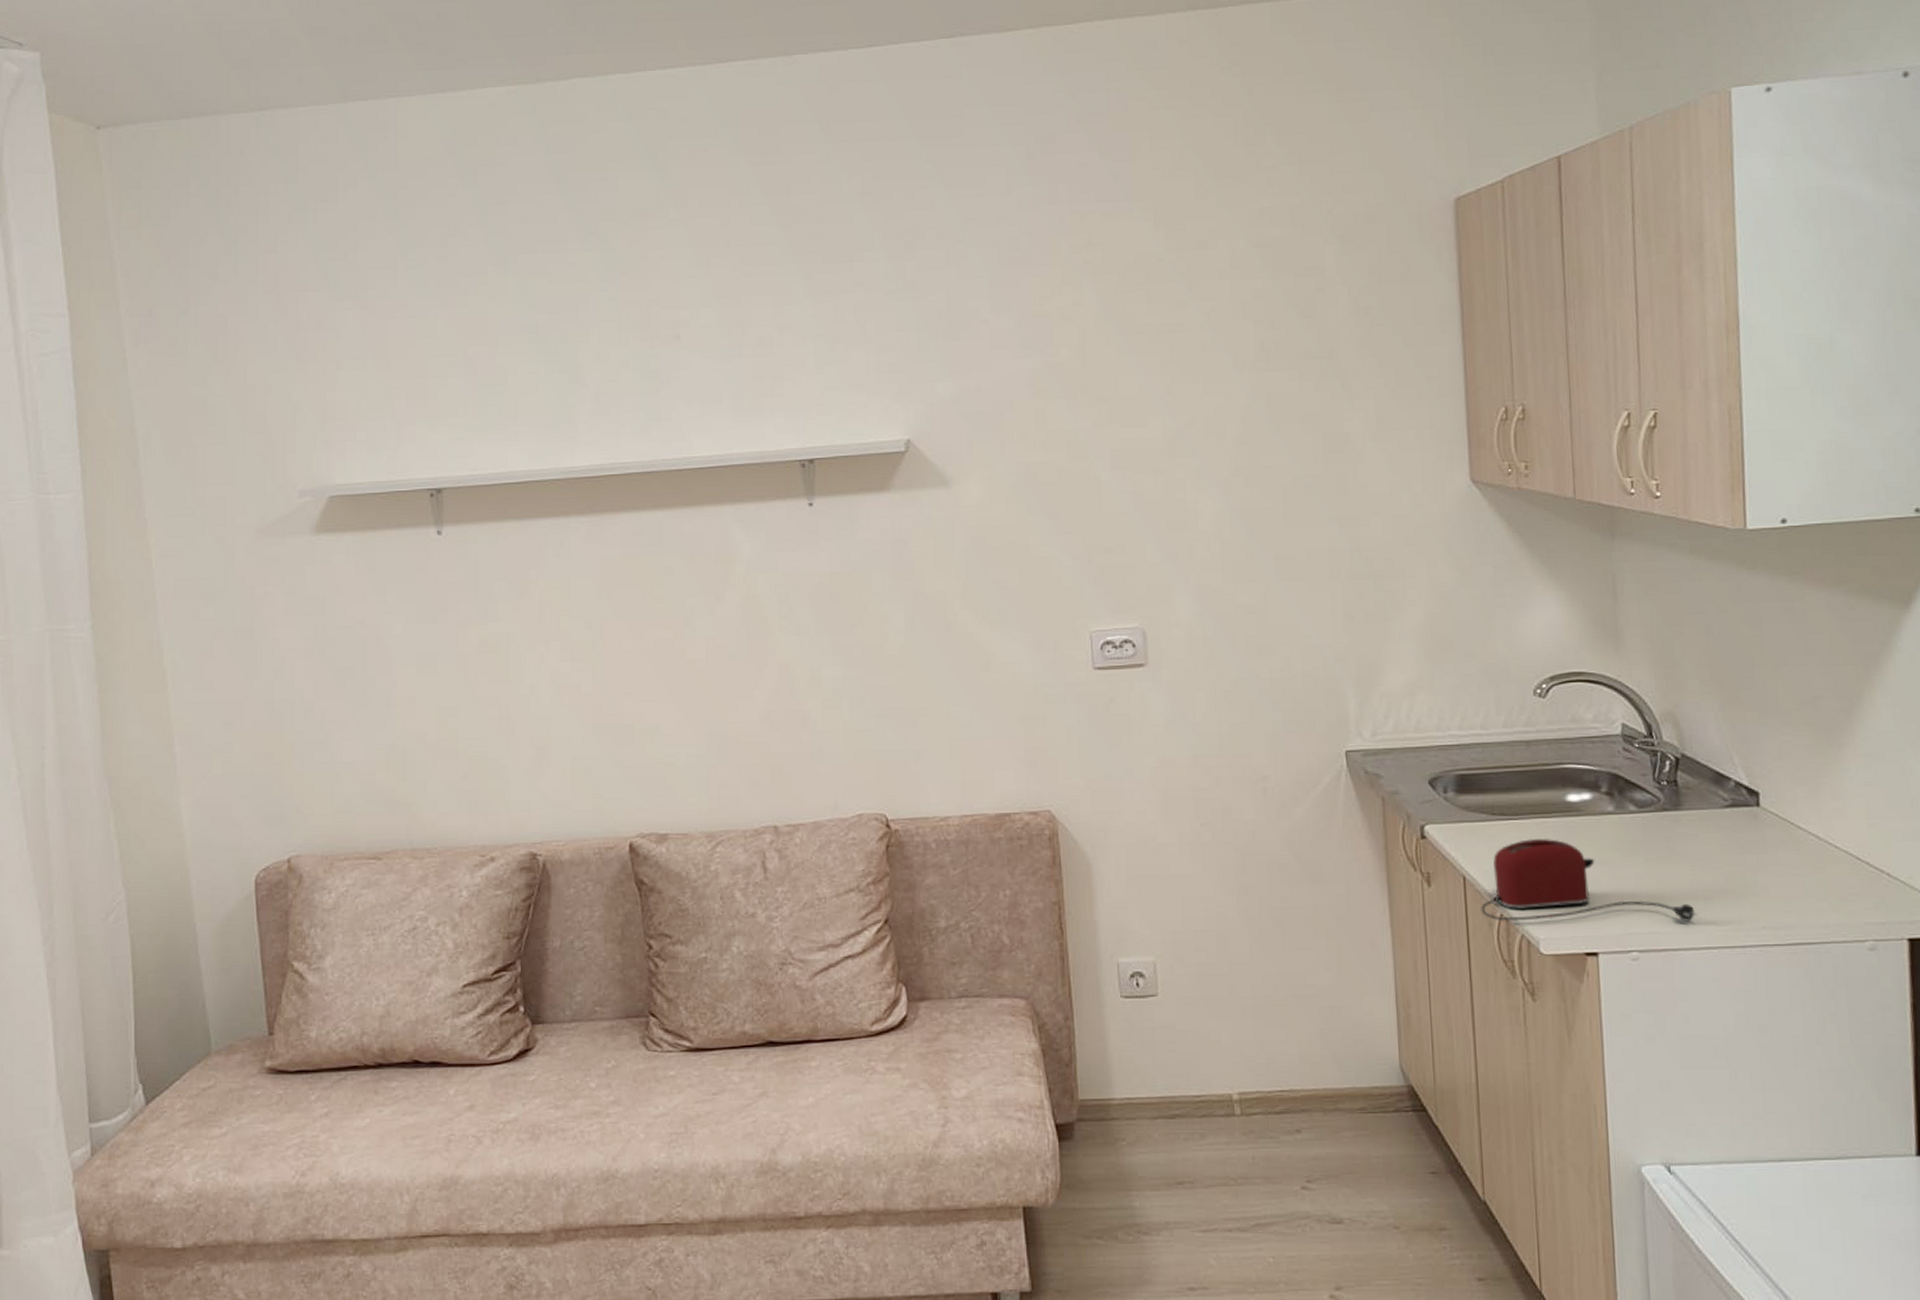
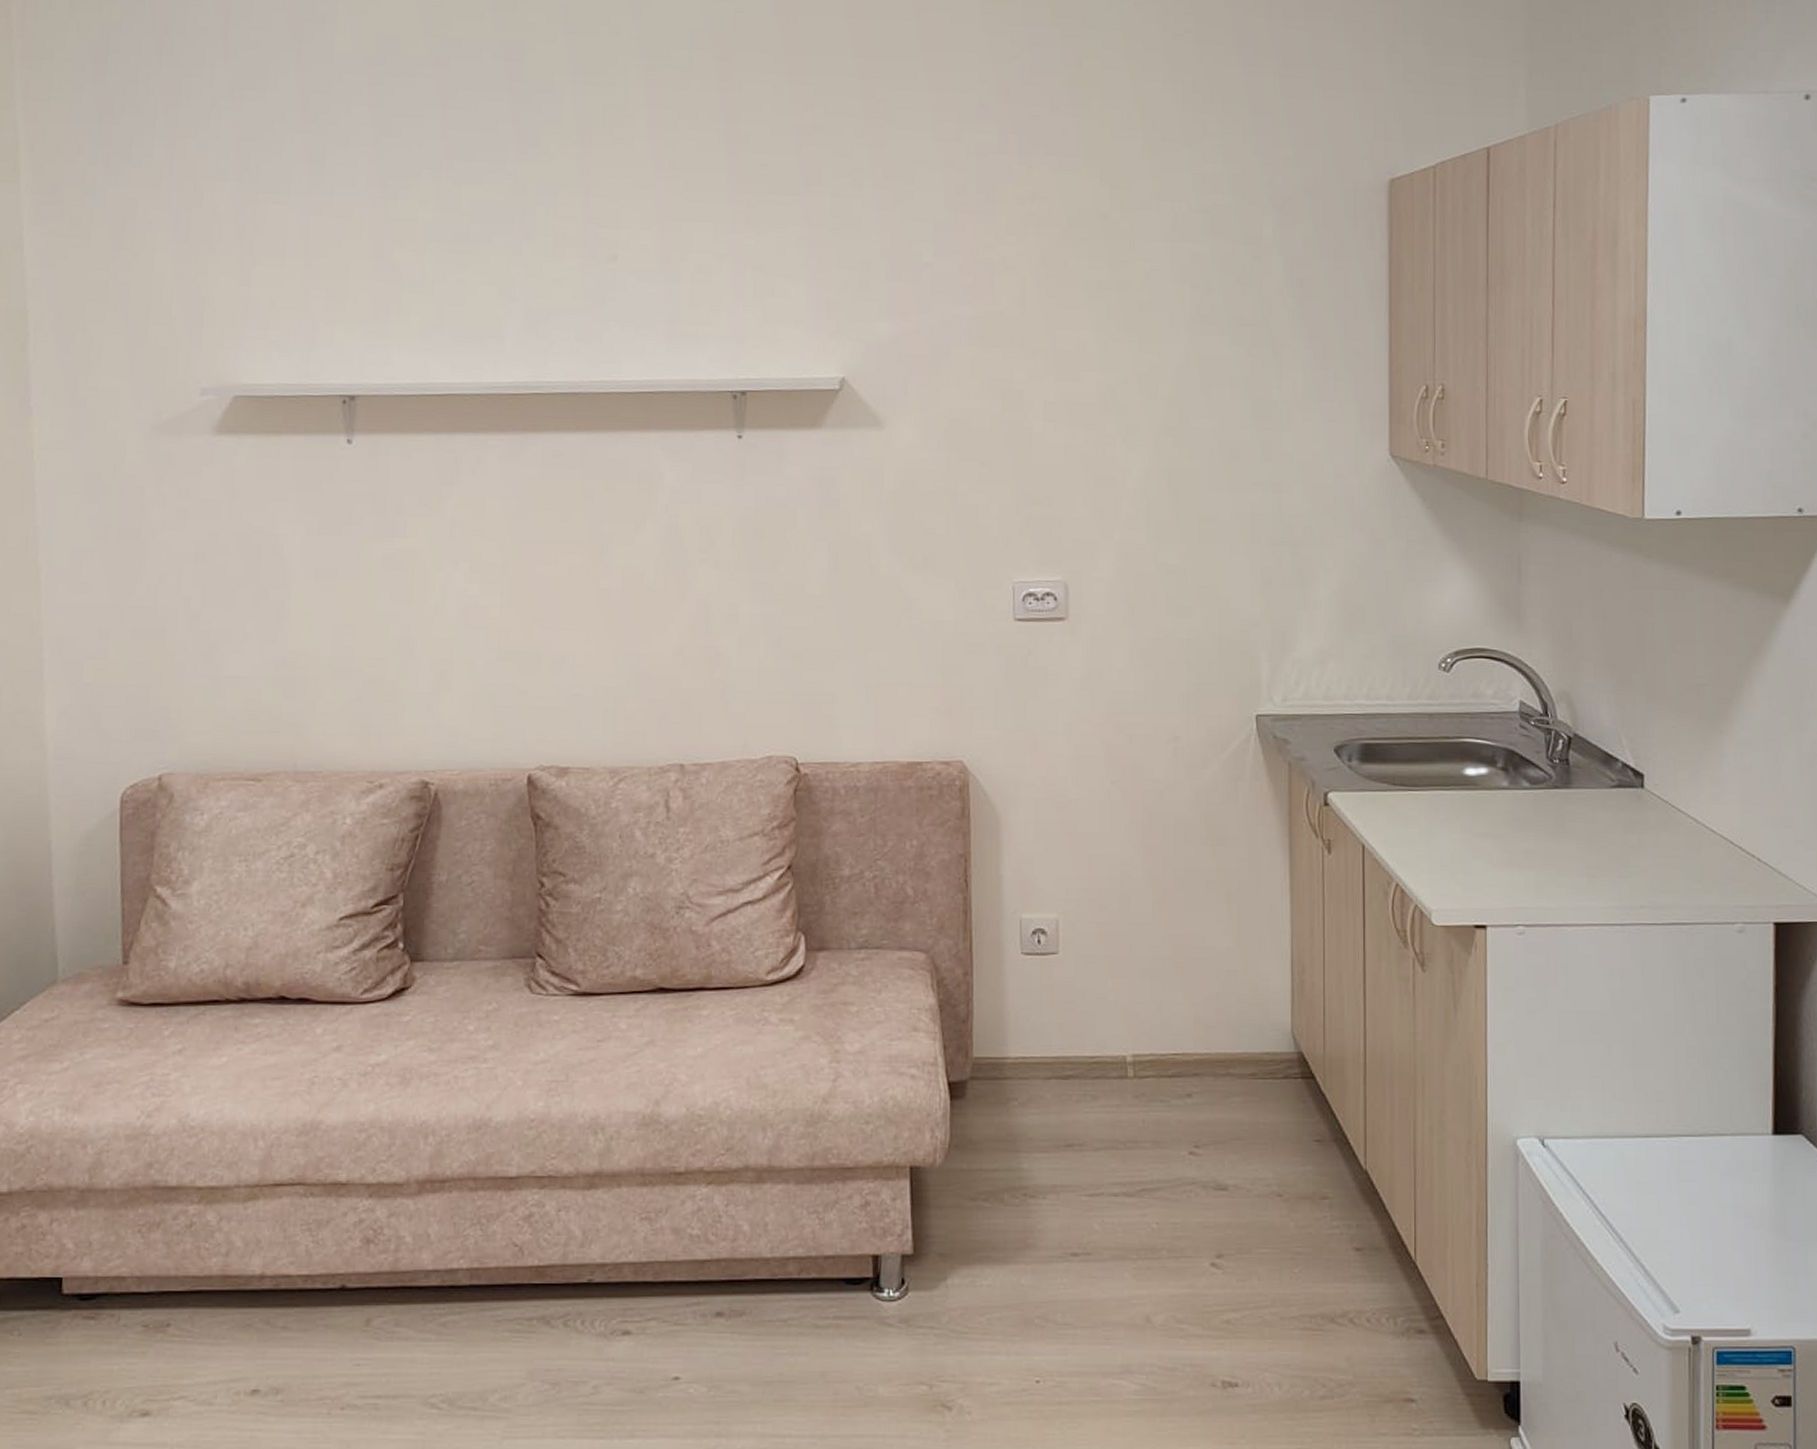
toaster: present [1481,838,1697,922] -> none [1378,810,1581,898]

